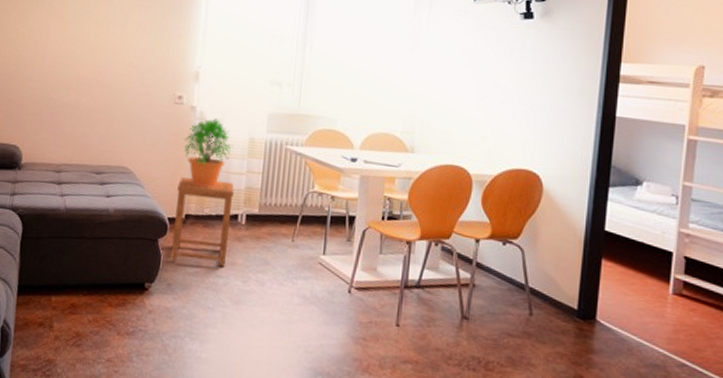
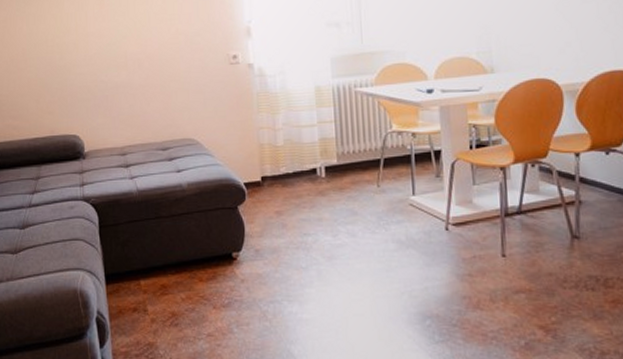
side table: present [170,177,234,267] -> none [248,136,311,227]
potted plant: present [183,119,234,188] -> none [246,73,299,146]

